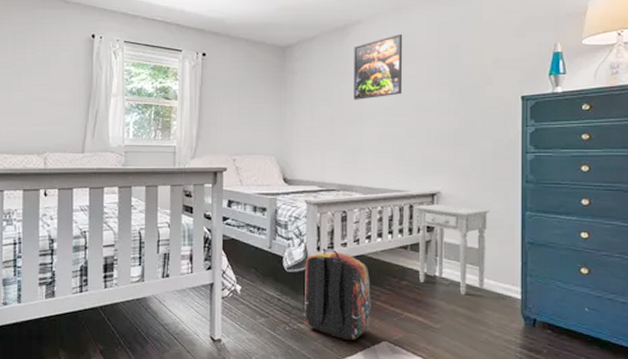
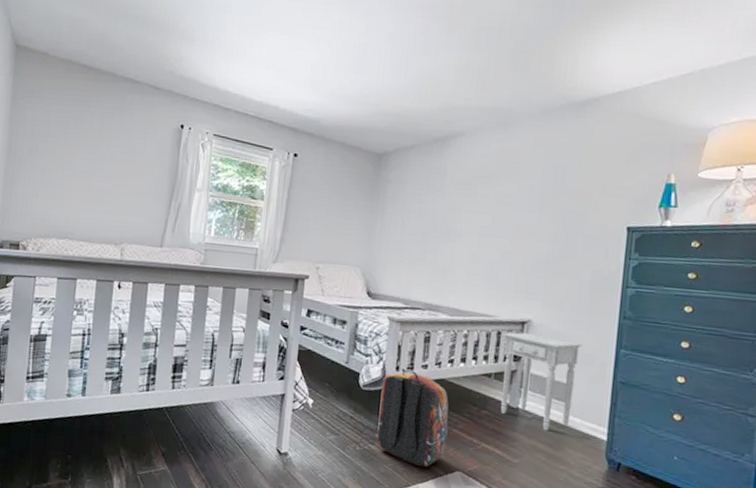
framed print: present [353,34,403,100] -> none [448,151,507,217]

